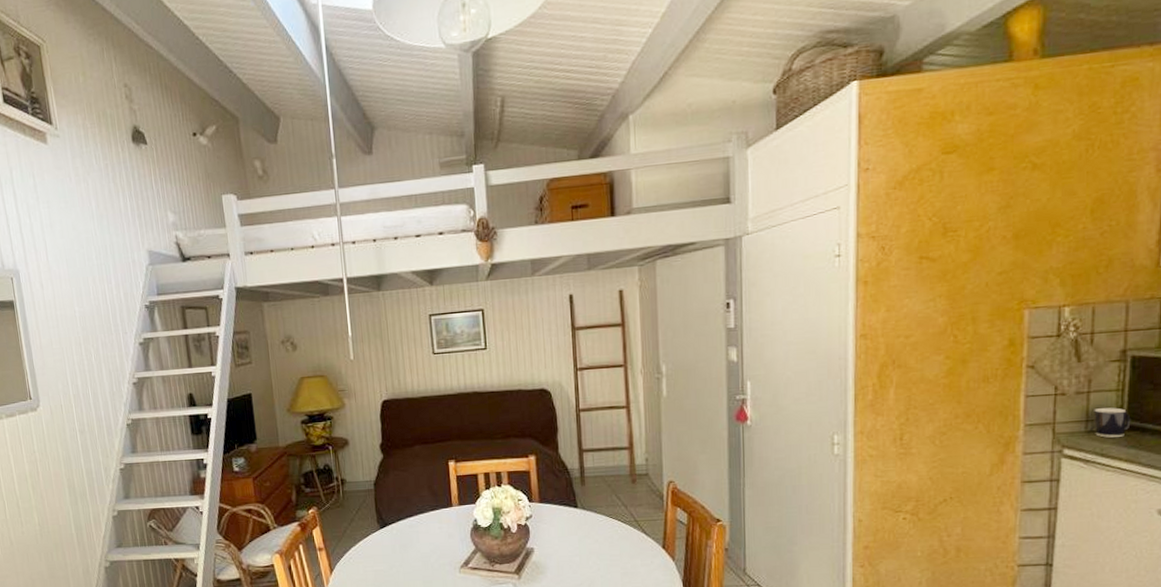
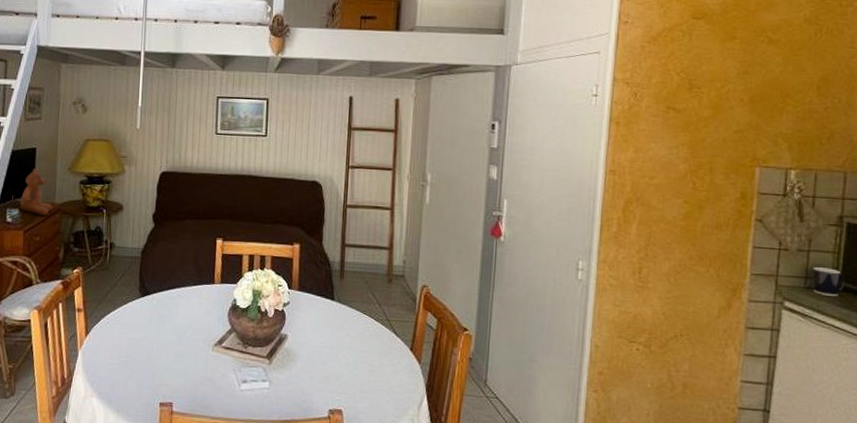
teddy bear: none [244,412,278,461] -> present [20,166,53,217]

